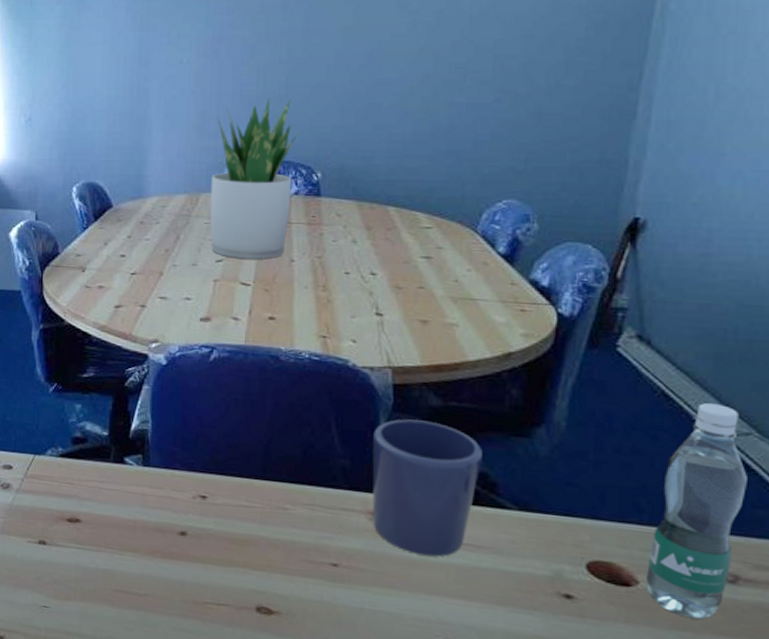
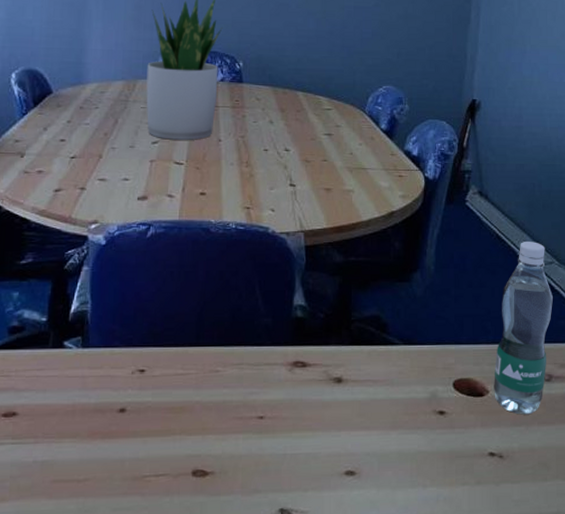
mug: present [372,419,482,557] -> none [290,276,375,396]

